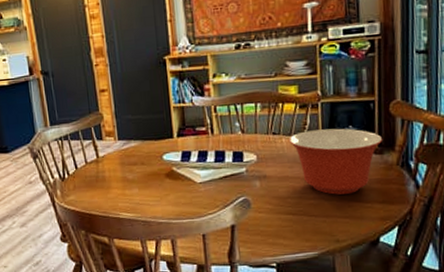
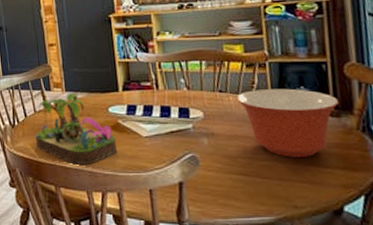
plant: none [86,141,171,215] -> present [34,93,117,165]

